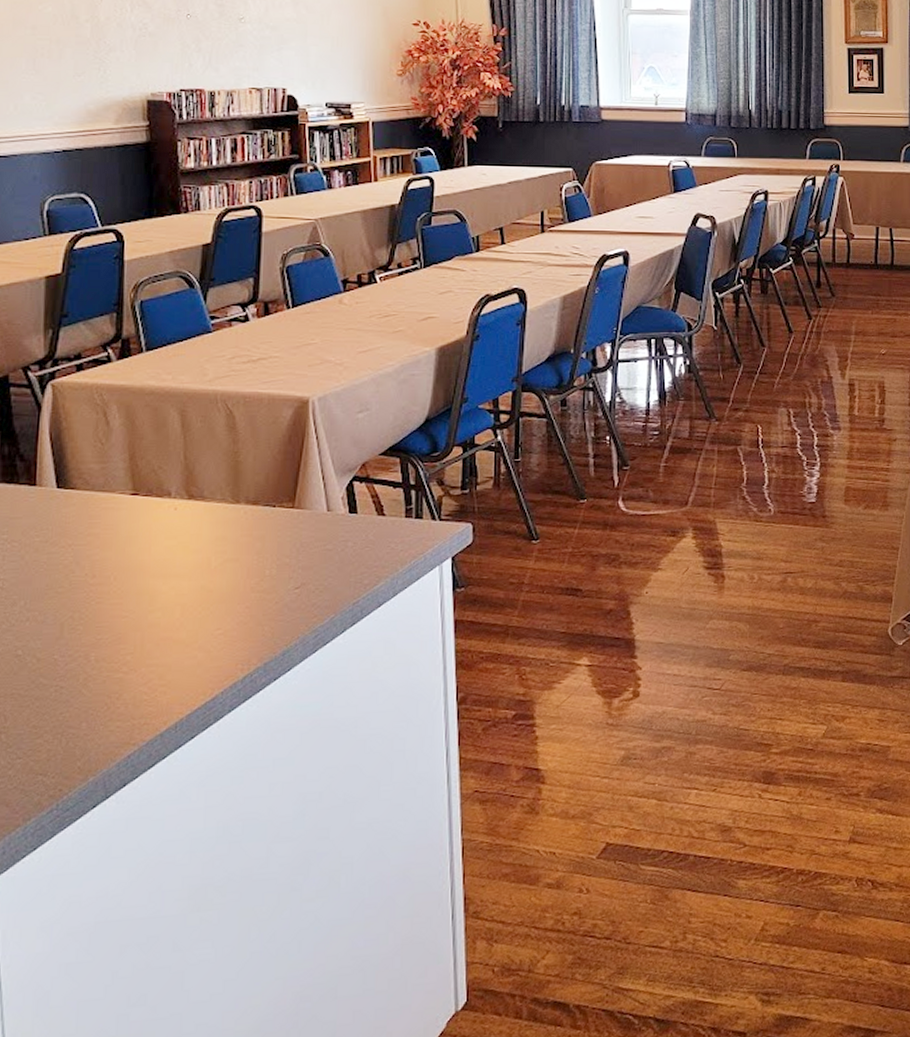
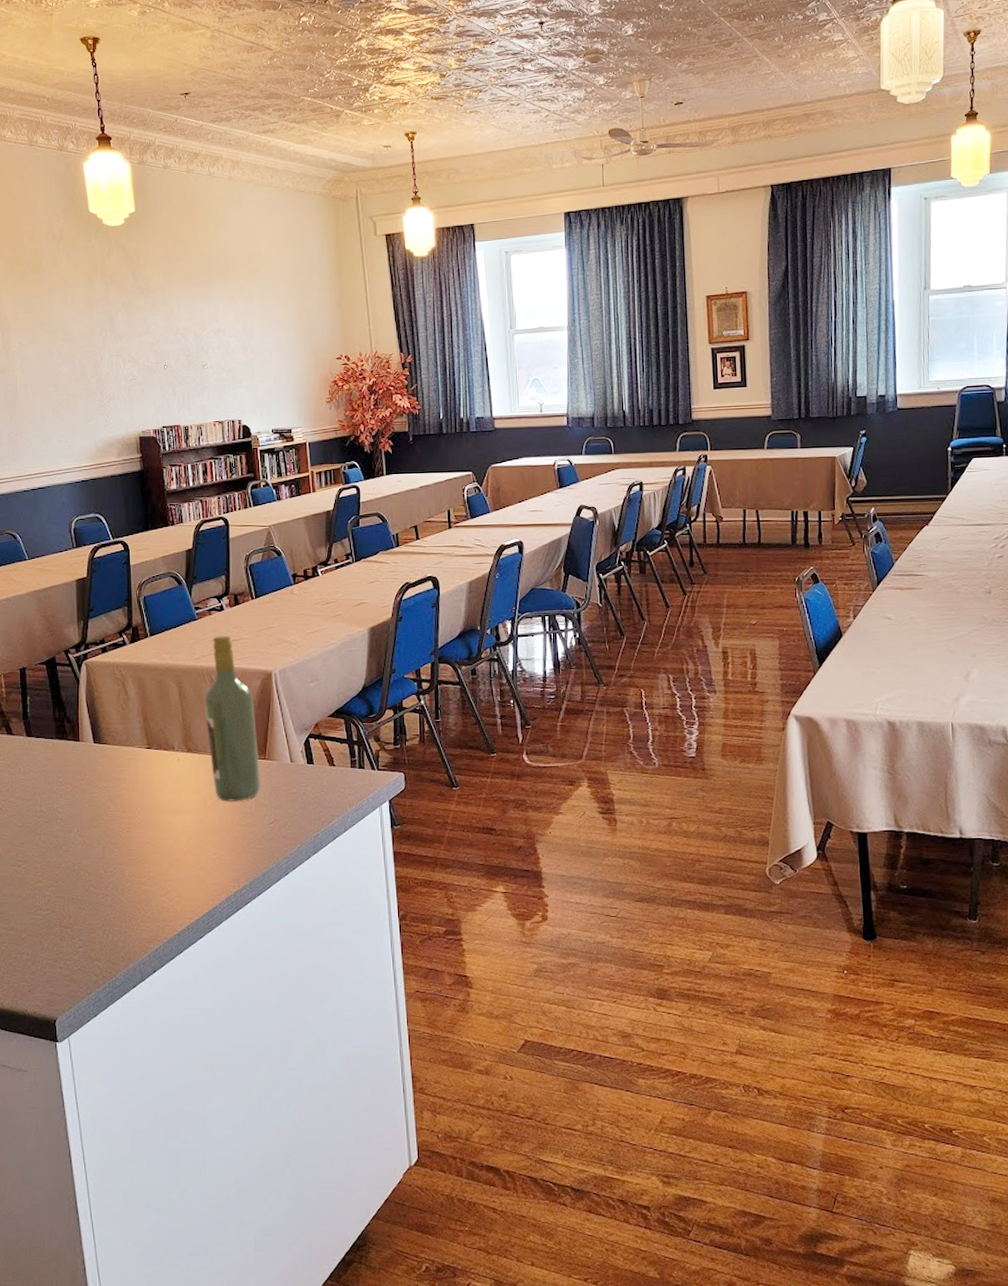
wine bottle: none [216,351,286,562] -> present [205,634,260,802]

